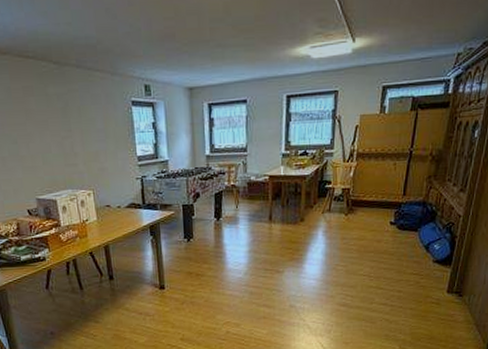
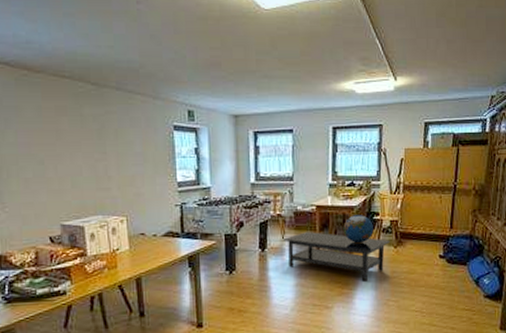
coffee table: none [236,201,341,248] -> present [282,232,390,282]
globe: none [295,184,325,212] -> present [343,215,374,244]

